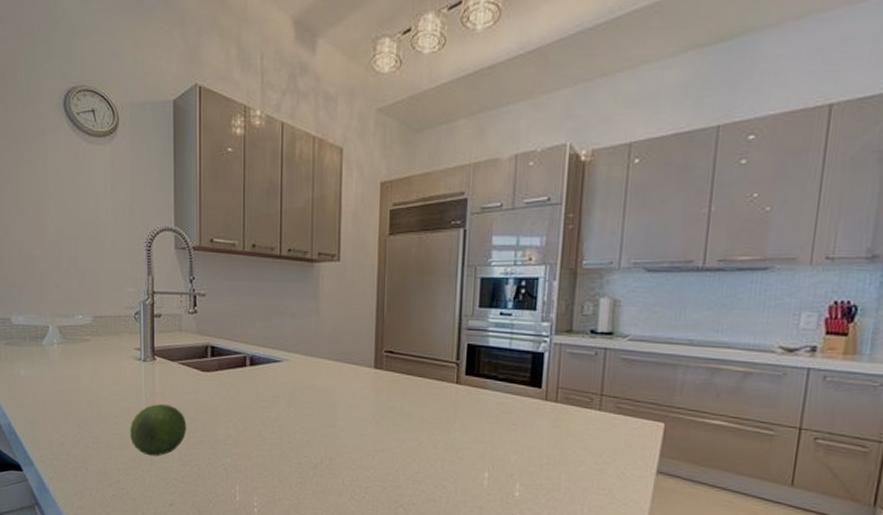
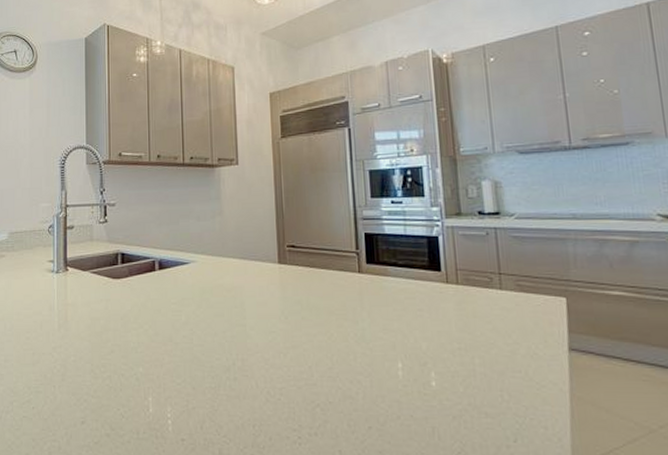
fruit: present [130,404,187,457] -> none [42,315,98,371]

